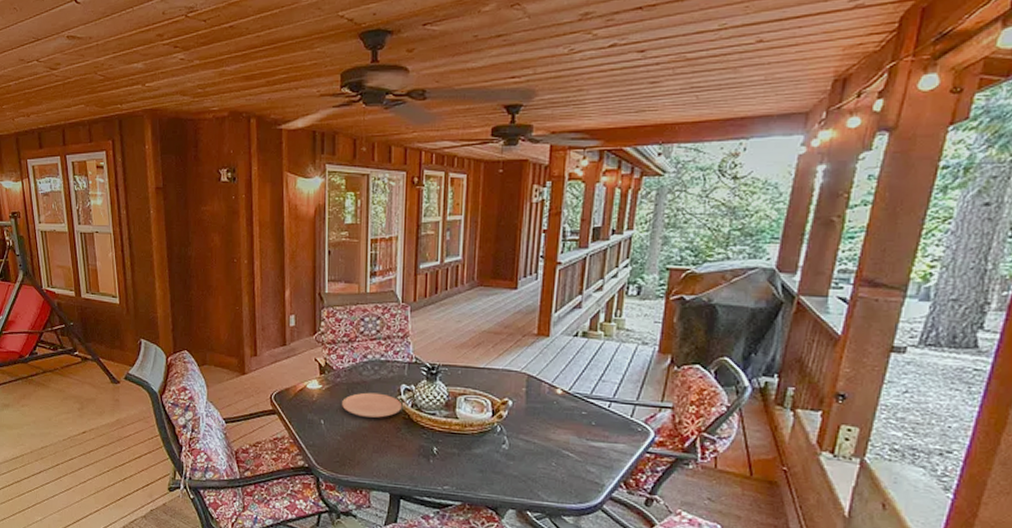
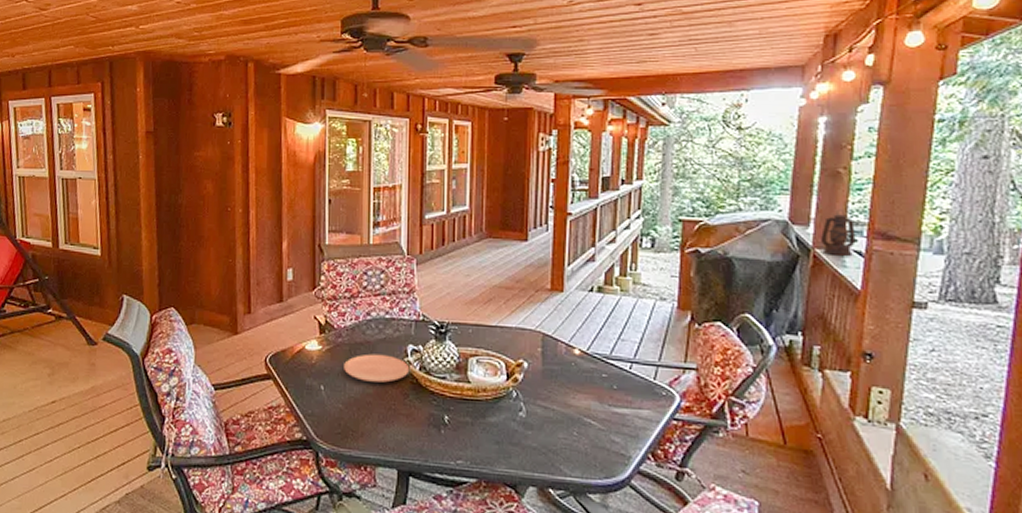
lantern: none [806,257,843,304] -> present [821,209,856,257]

